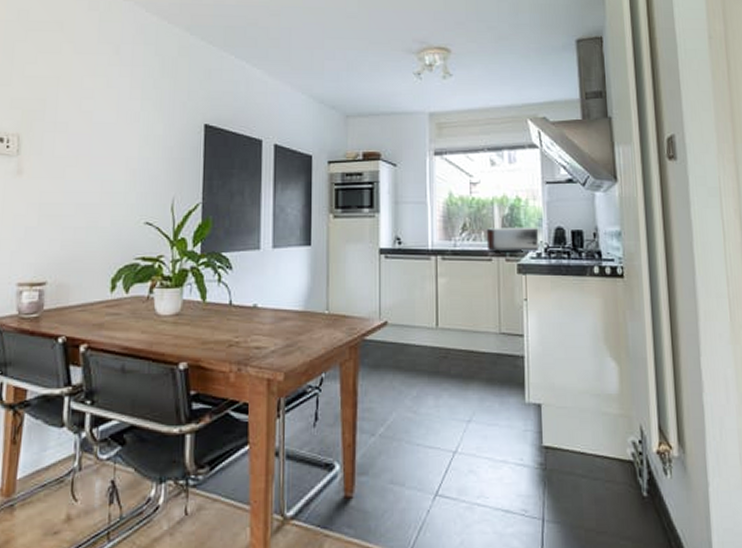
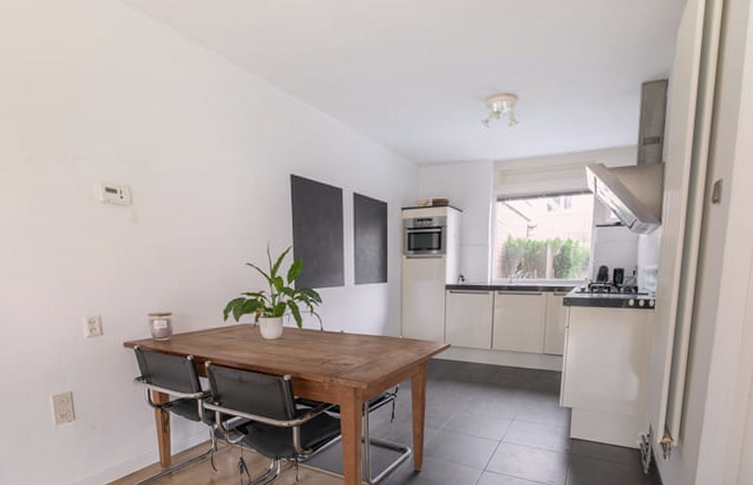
toaster: present [486,227,540,252] -> none [538,265,585,288]

